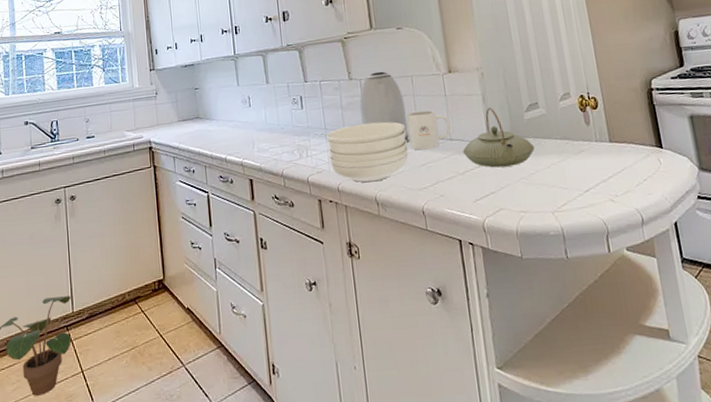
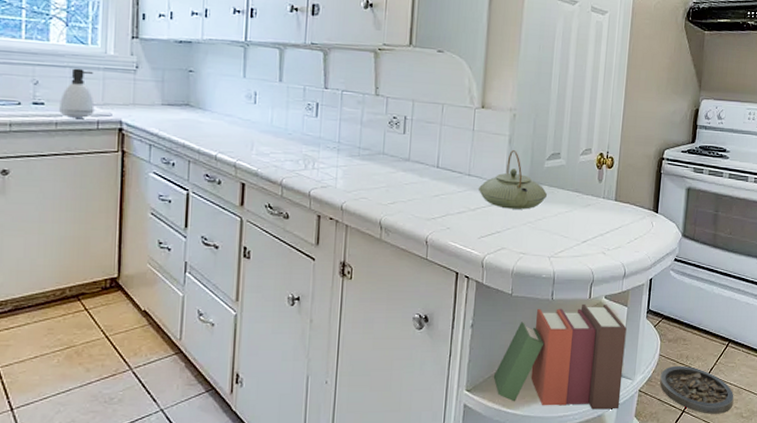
soap dispenser: none [105,103,130,145] -> present [59,68,95,119]
bowl: present [326,121,409,183] -> none [337,143,426,205]
kettle: present [359,71,409,142] -> none [380,92,430,171]
mug: present [406,110,451,151] -> none [426,140,472,182]
books: none [522,258,679,383] -> present [493,303,627,410]

